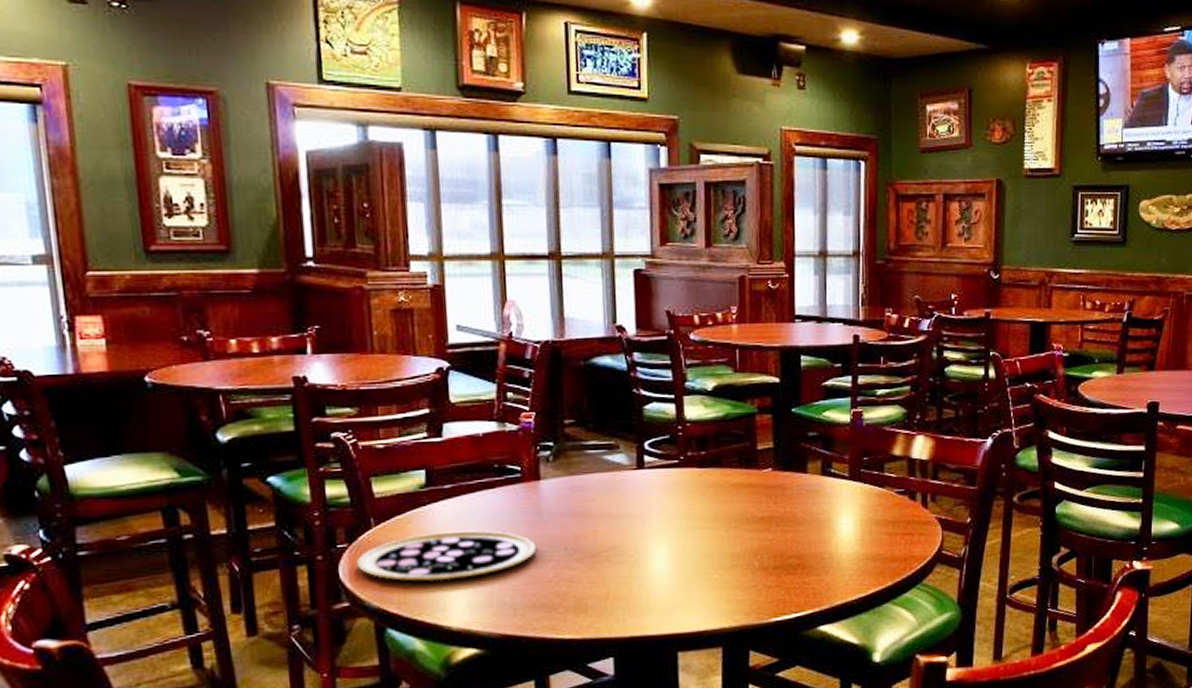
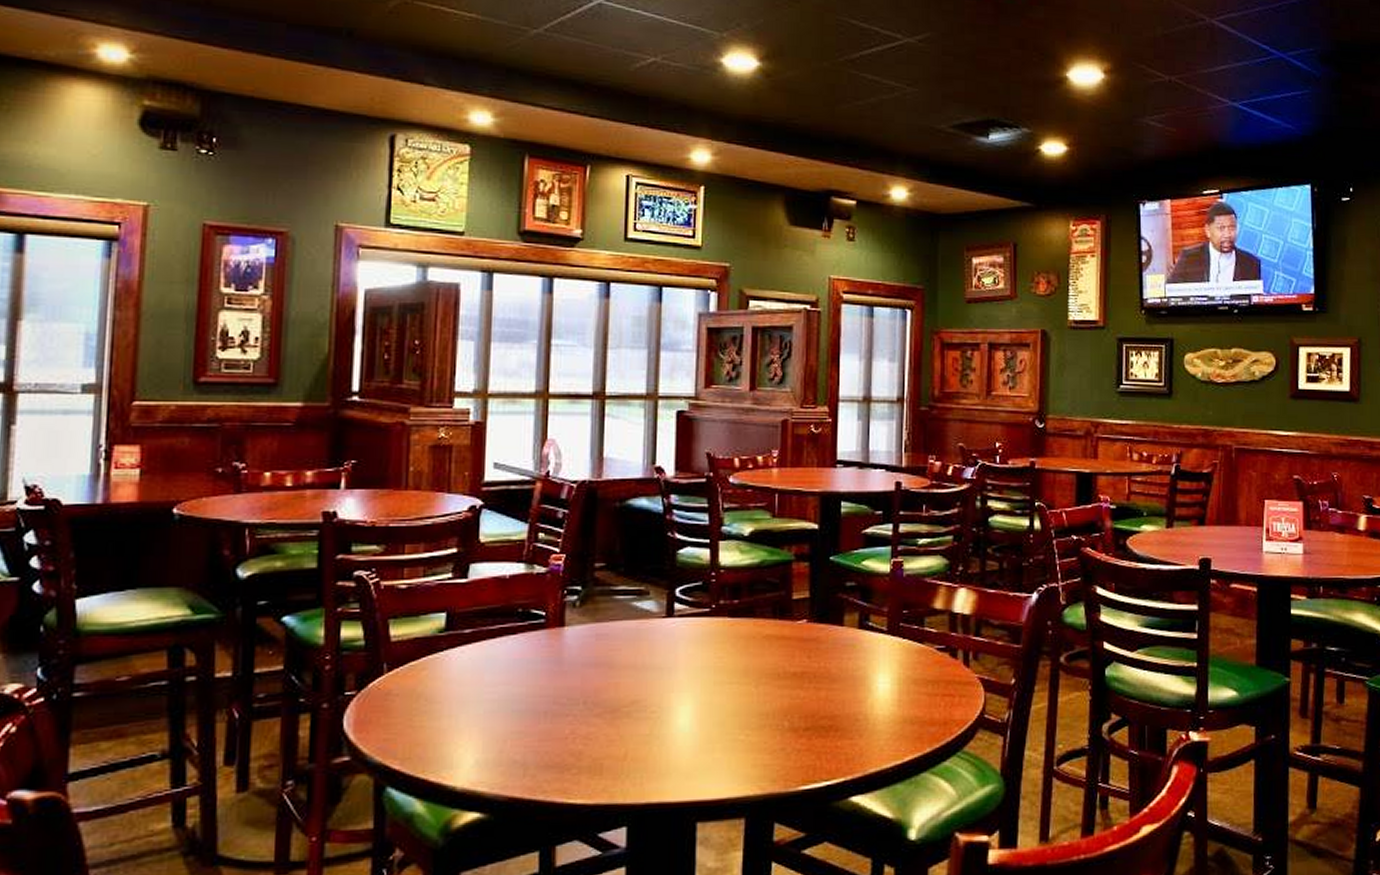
pizza: present [357,530,537,581] -> none [364,679,555,735]

